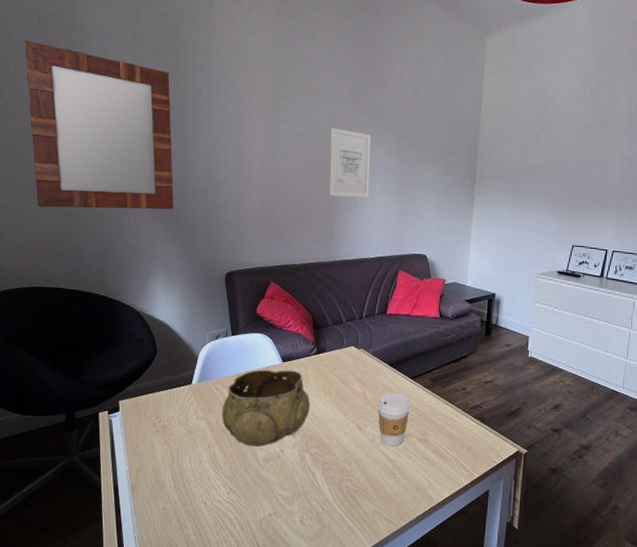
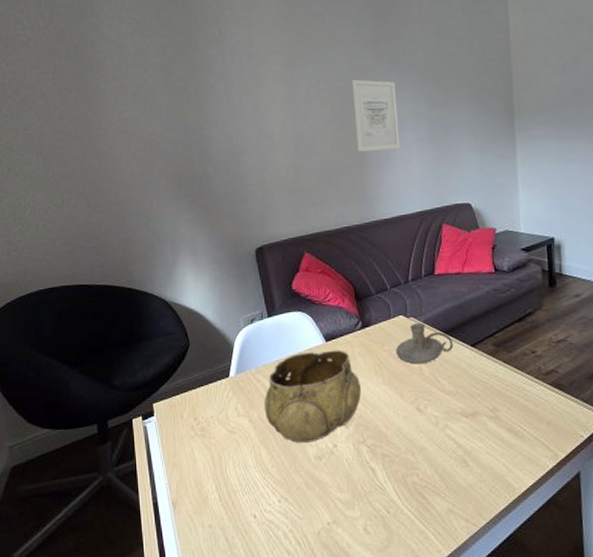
home mirror: present [24,40,174,210] -> none [38,35,197,201]
candle holder: none [345,354,396,390] -> present [396,322,454,365]
coffee cup: present [377,392,411,446] -> none [436,364,475,429]

